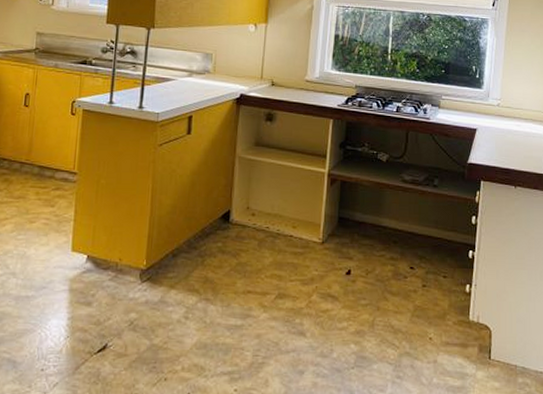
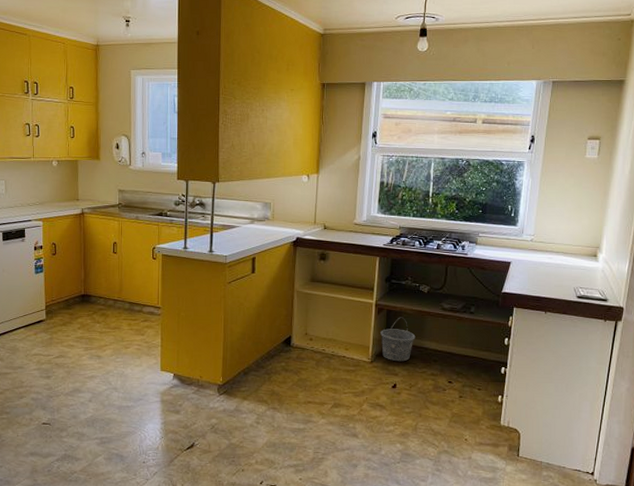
bucket: none [333,189,373,243] -> present [381,317,416,362]

